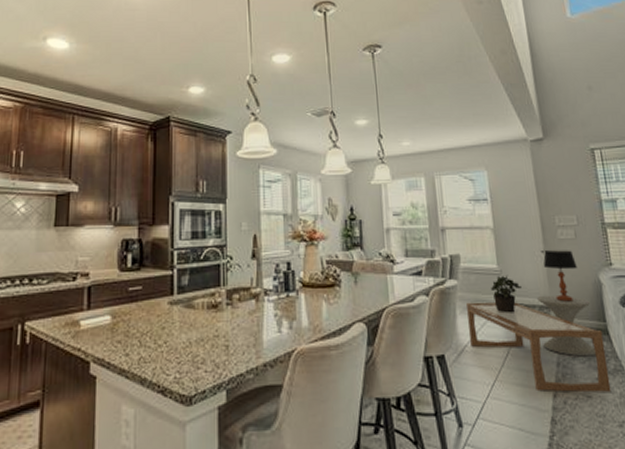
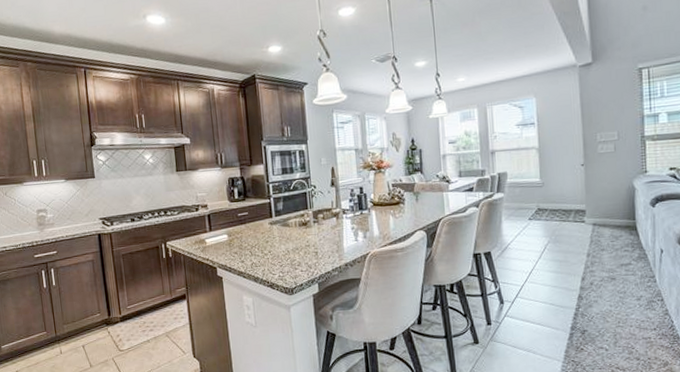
coffee table: present [466,302,612,393] -> none [511,208,634,276]
potted plant: present [491,274,522,313] -> none [533,186,561,218]
side table: present [537,295,596,357] -> none [574,200,623,249]
table lamp: present [543,249,577,302] -> none [582,162,614,206]

